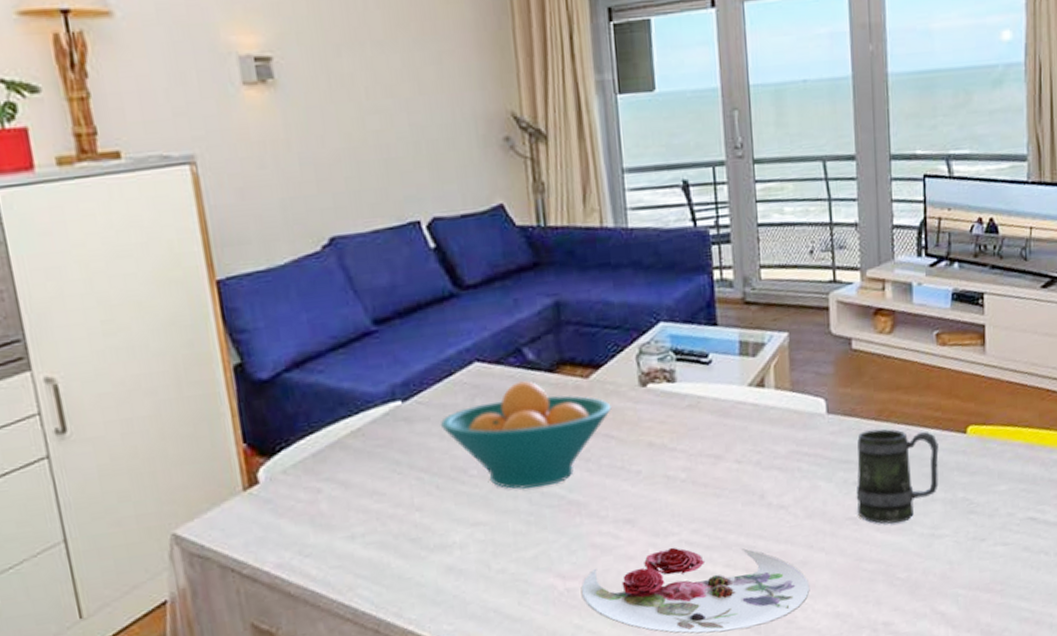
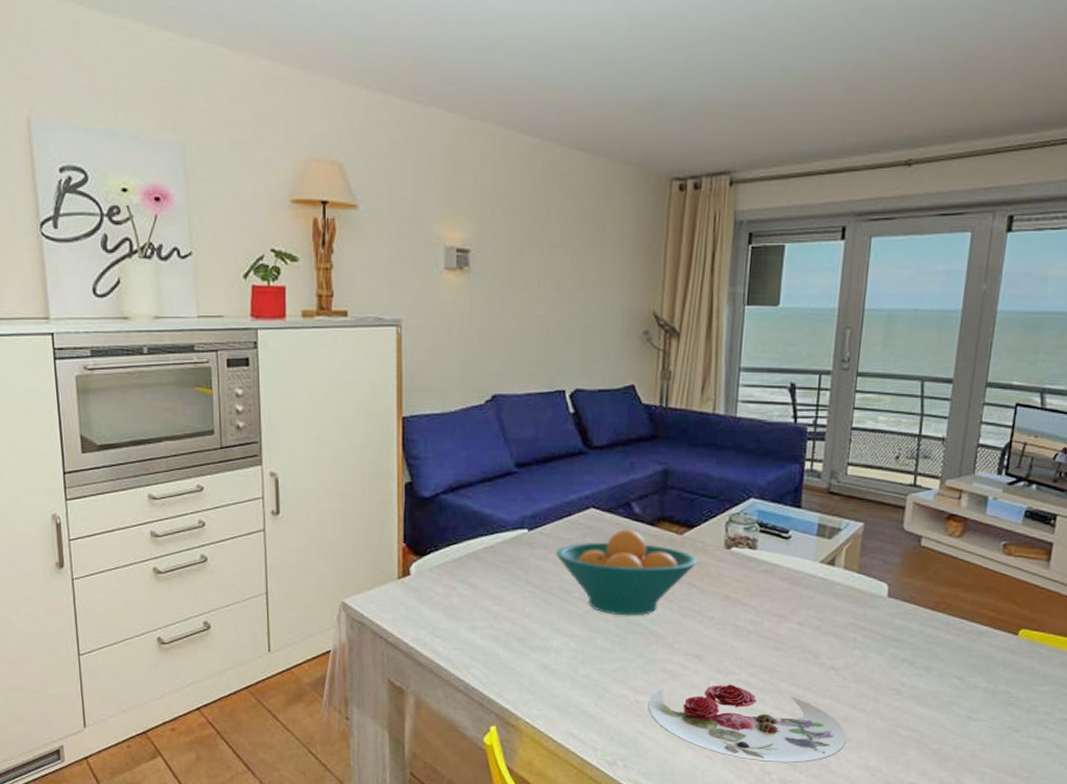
mug: present [856,429,939,524] -> none [902,617,989,702]

